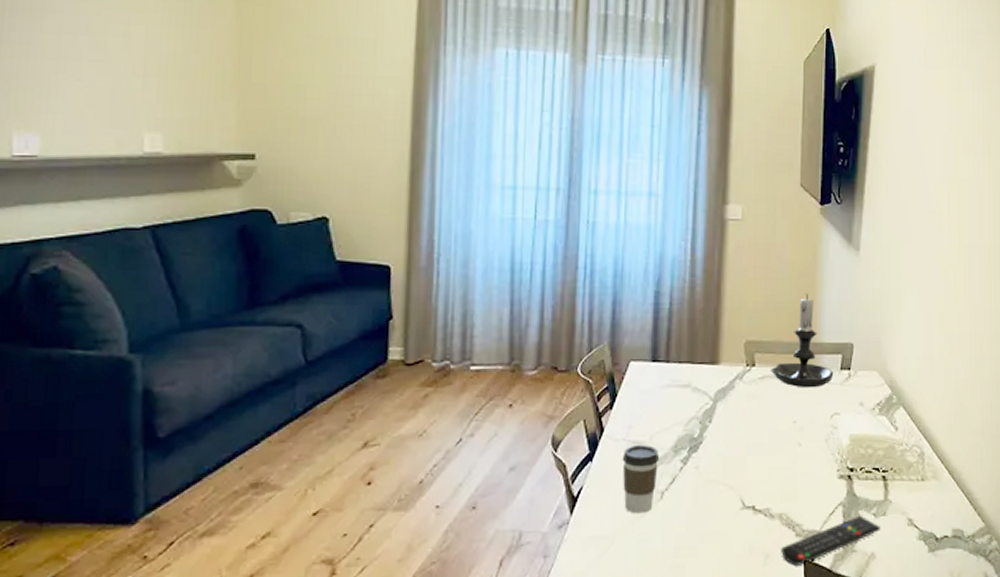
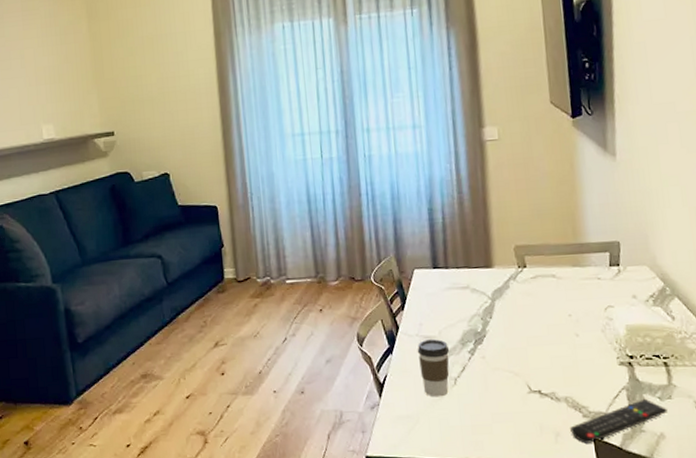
candle holder: present [770,293,834,388] -> none [540,199,604,285]

